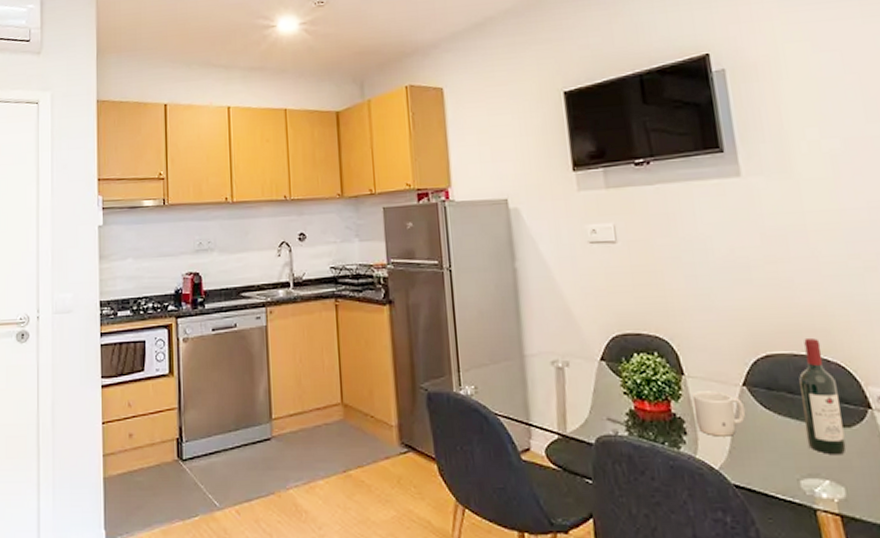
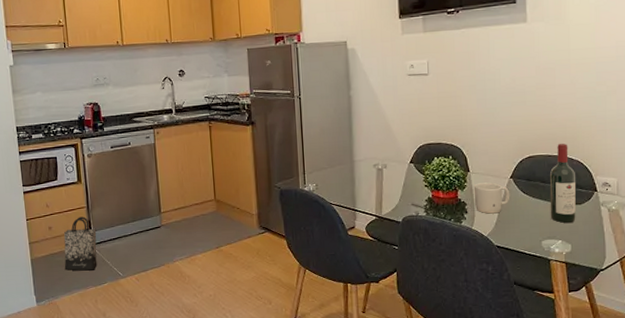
shopping bag: none [145,421,189,497] -> present [63,216,97,271]

